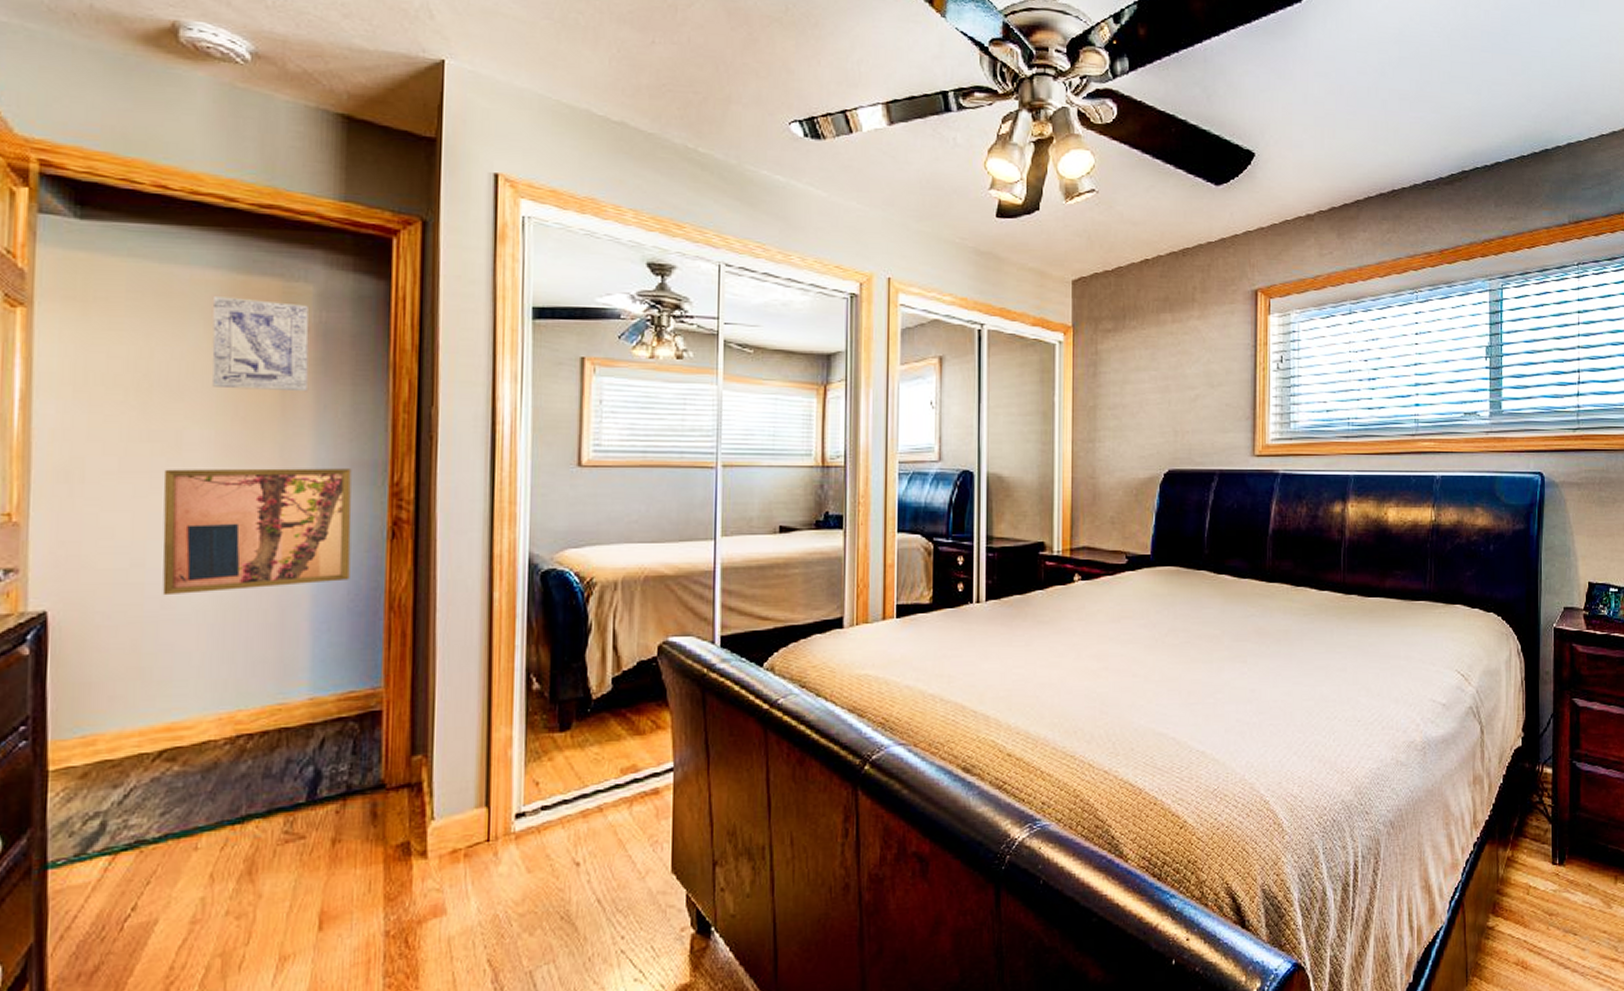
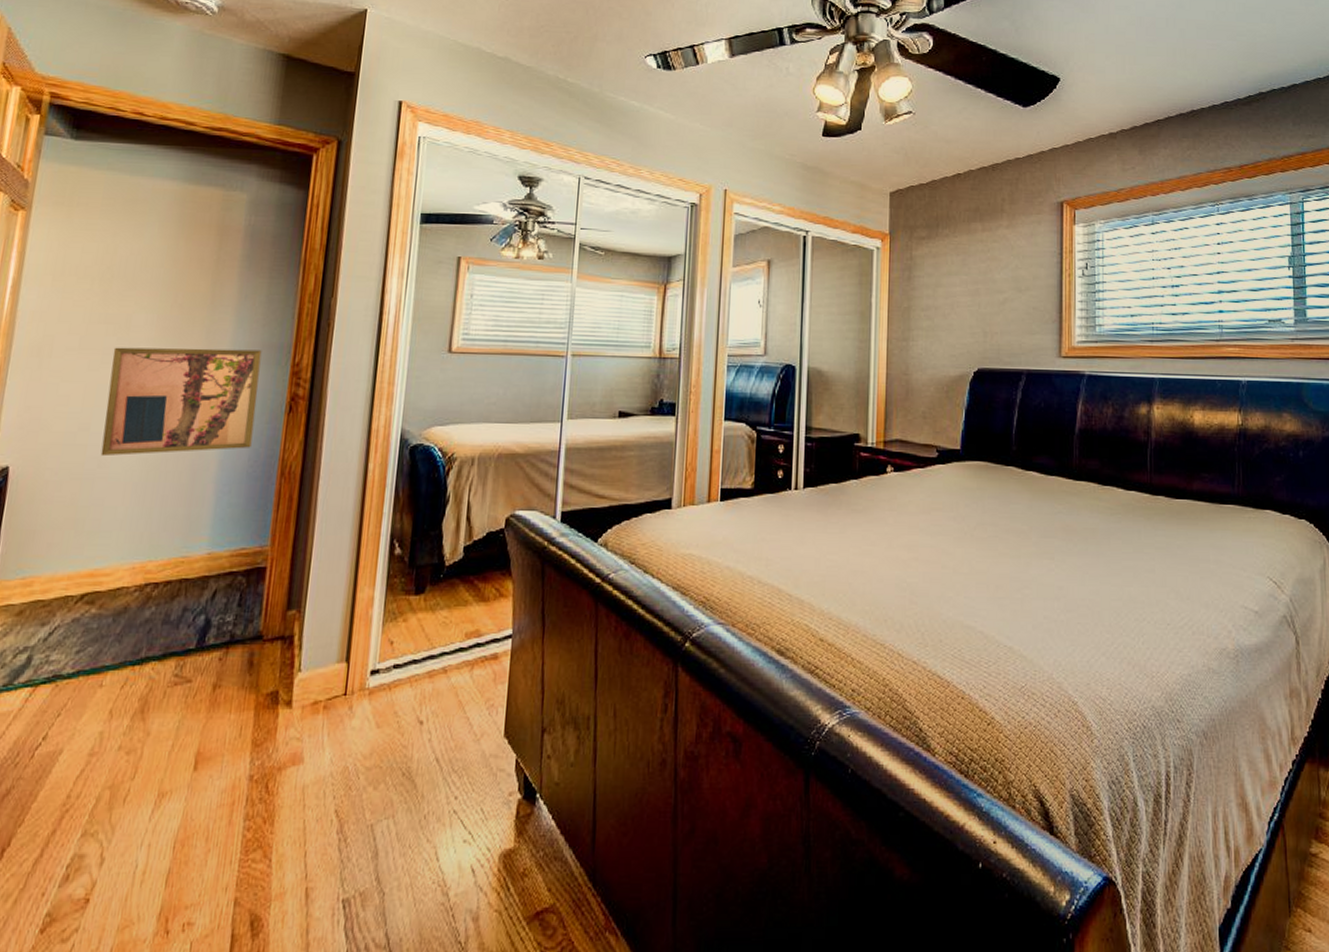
wall art: present [211,296,310,392] -> none [159,203,243,284]

